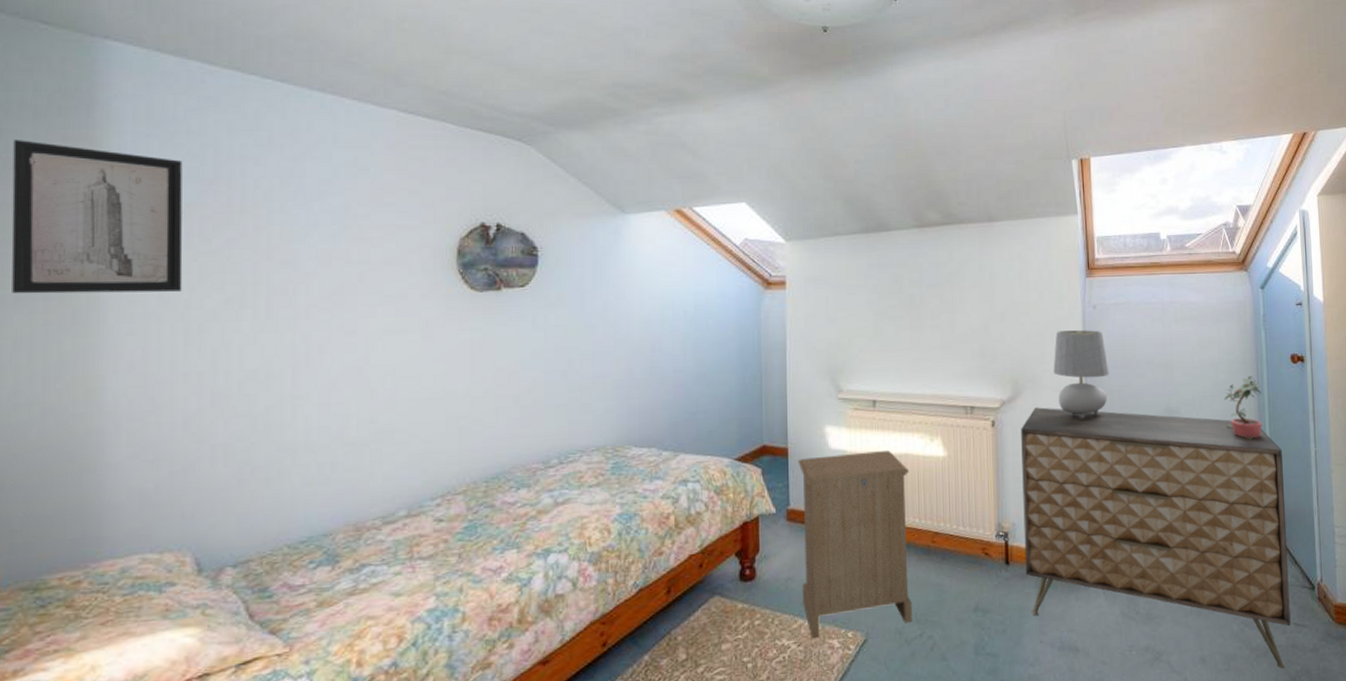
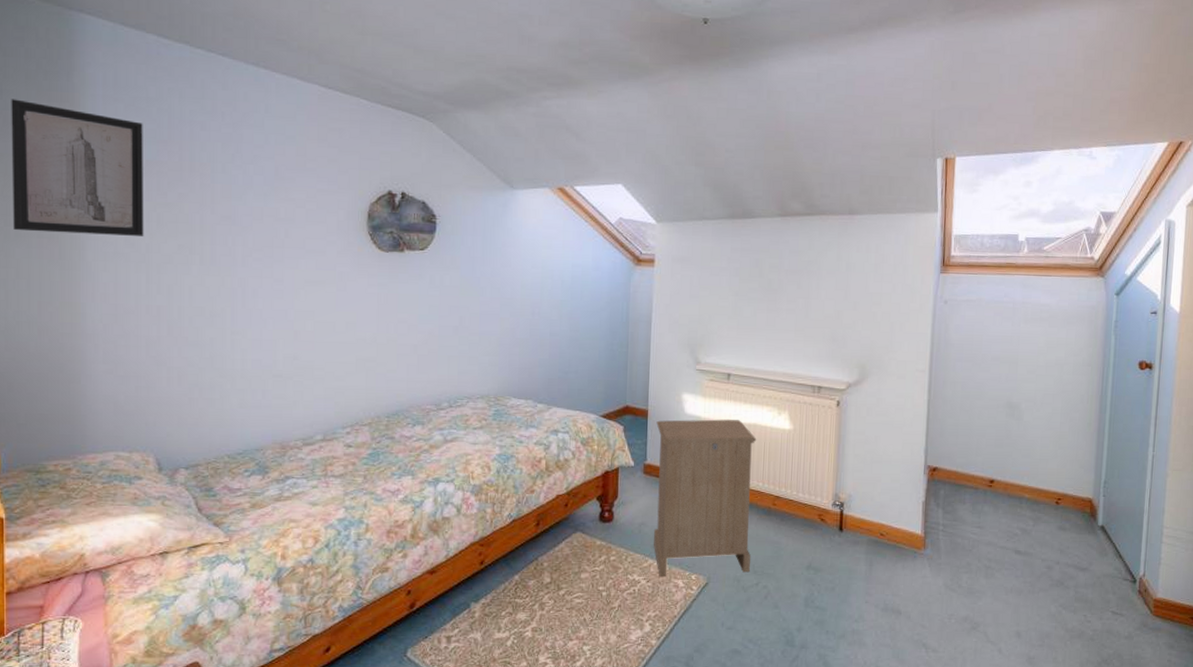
dresser: present [1021,407,1291,669] -> none [857,392,1119,651]
table lamp: present [1053,330,1109,419] -> none [900,322,955,406]
potted plant: present [1224,376,1262,440] -> none [1065,378,1105,439]

